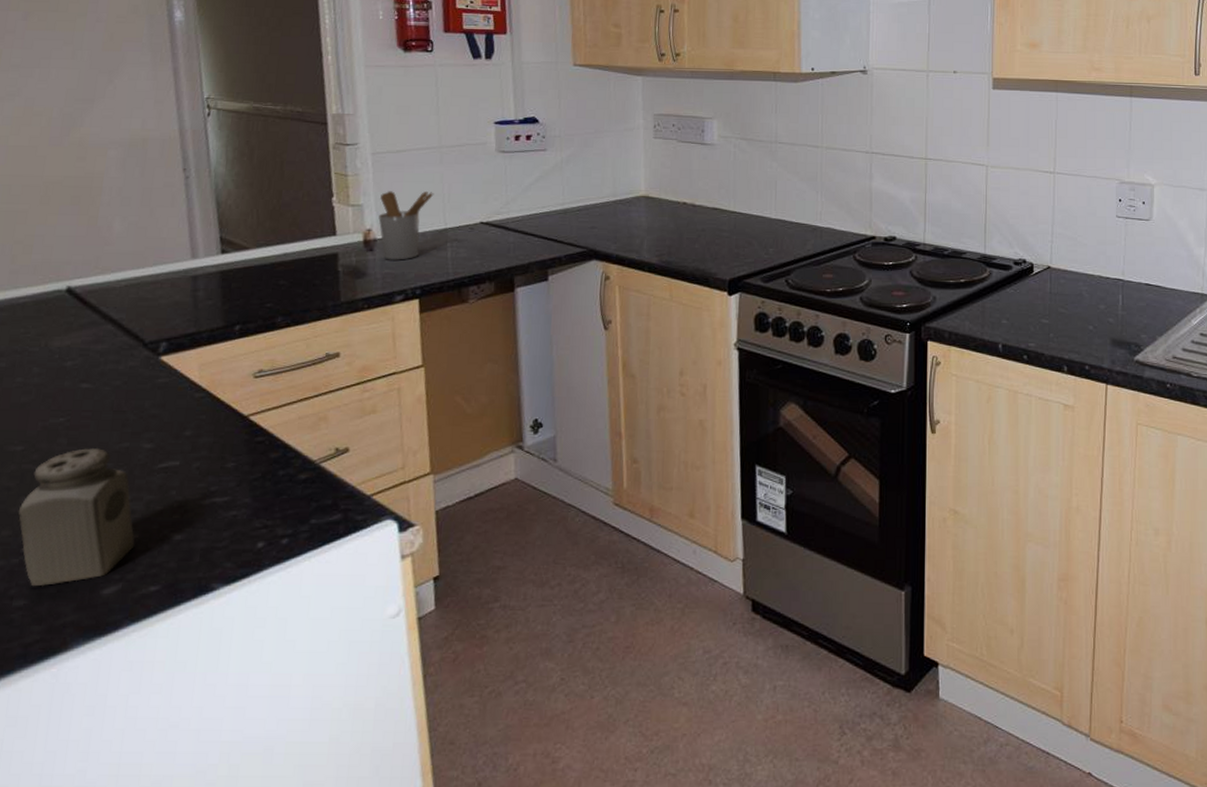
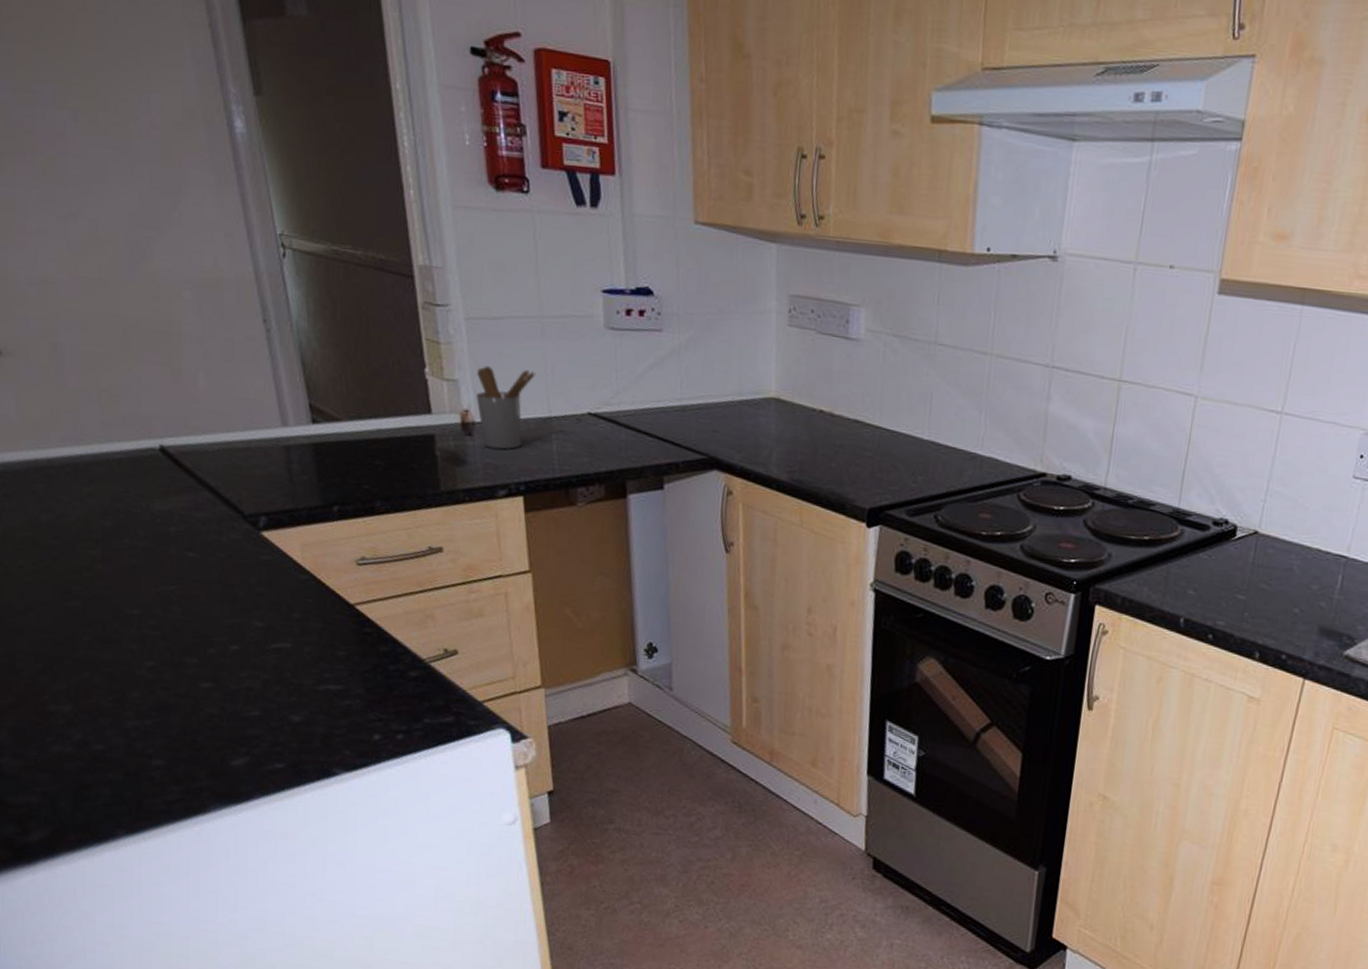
salt shaker: present [18,448,135,587] -> none [144,619,257,750]

